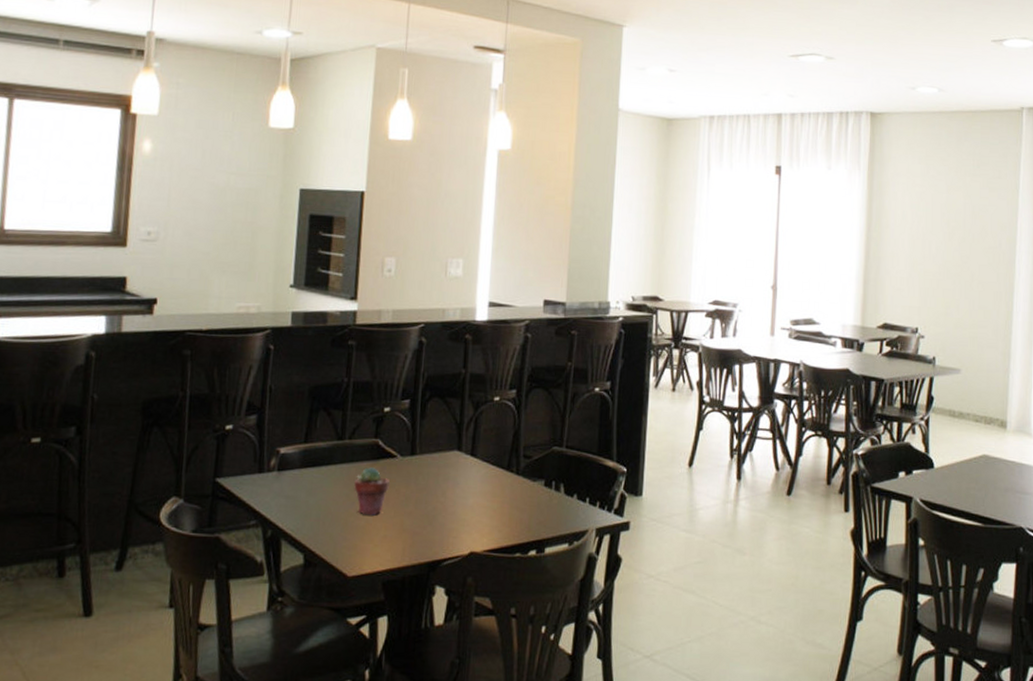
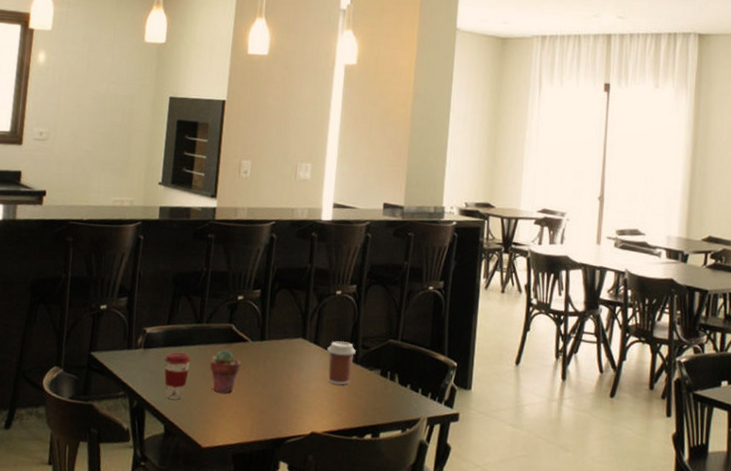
coffee cup: none [301,473,333,526] -> present [164,352,191,400]
coffee cup: none [485,451,517,499] -> present [327,341,356,385]

